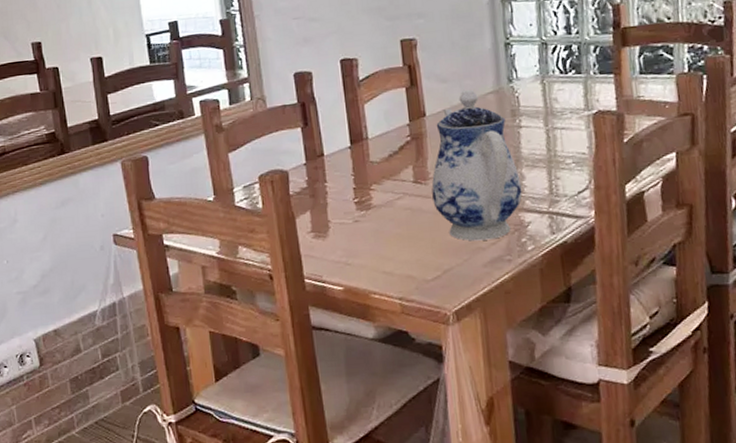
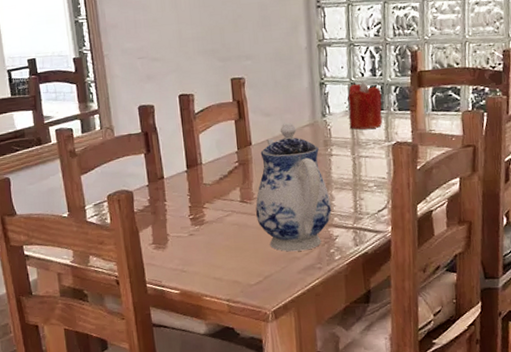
candle: none [538,41,581,97] -> present [348,81,383,130]

